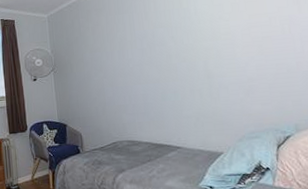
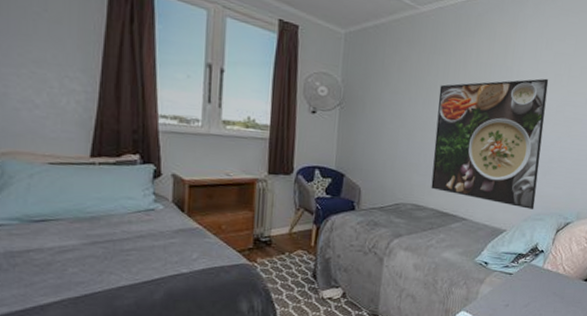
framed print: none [129,9,247,129] -> present [431,78,549,209]

